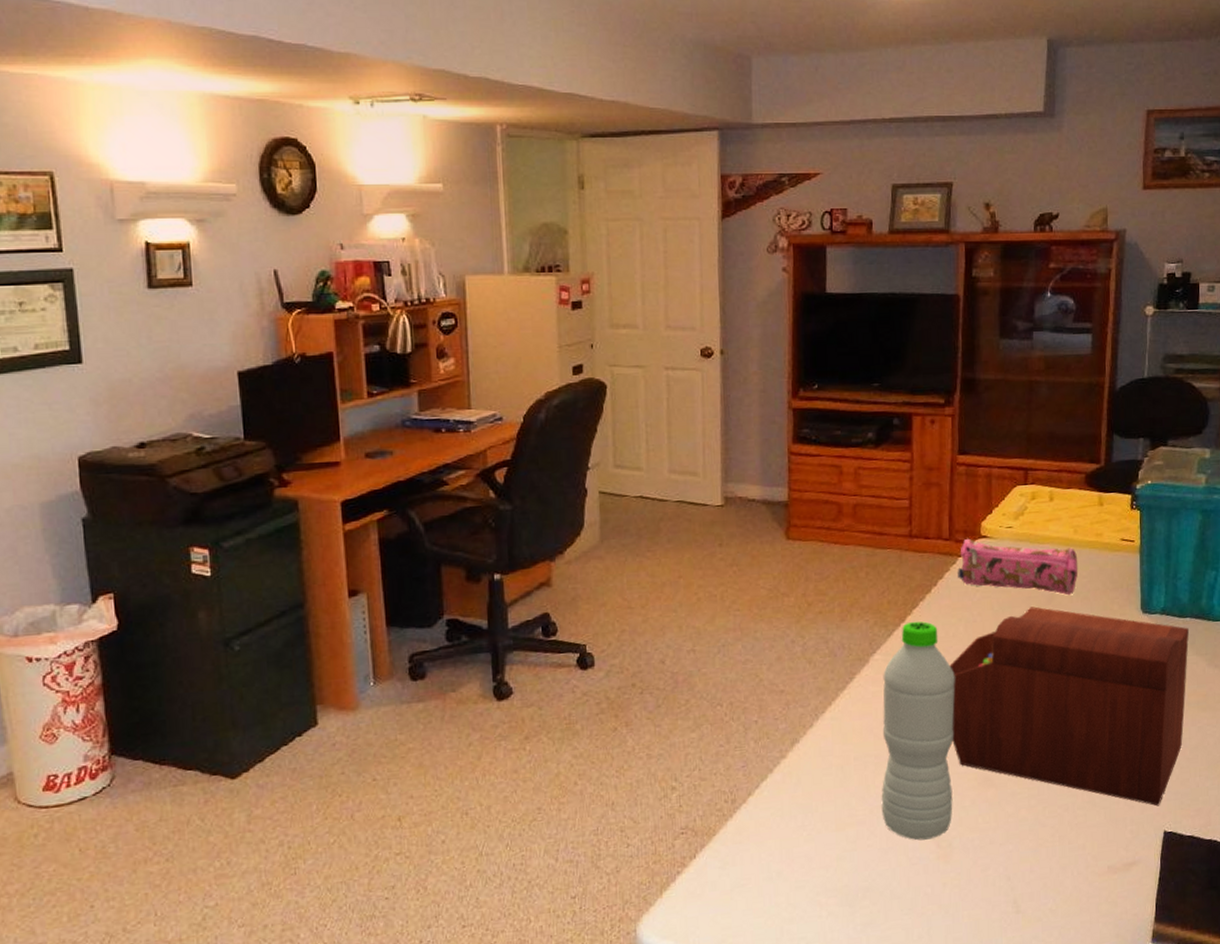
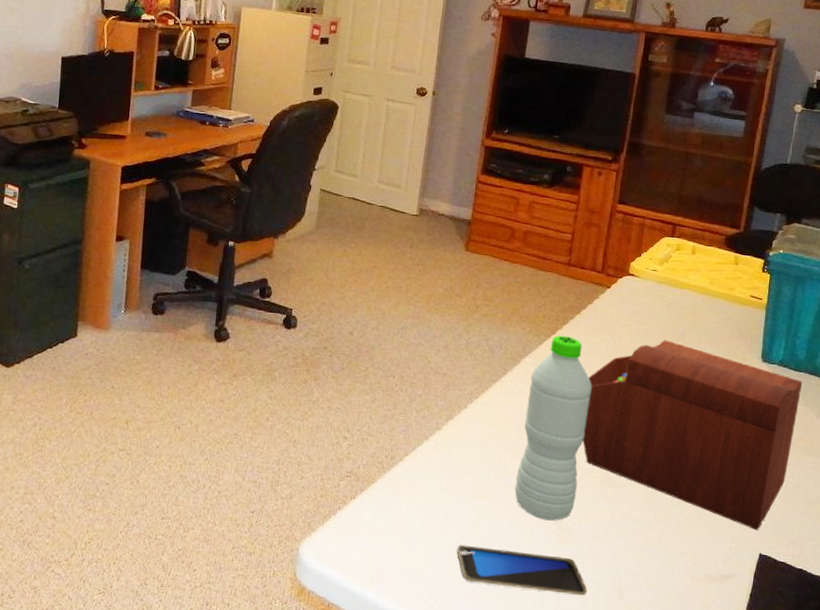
smartphone: none [824,878,979,928] -> present [457,545,588,596]
pencil case: present [958,538,1079,596] -> none [605,273,711,336]

